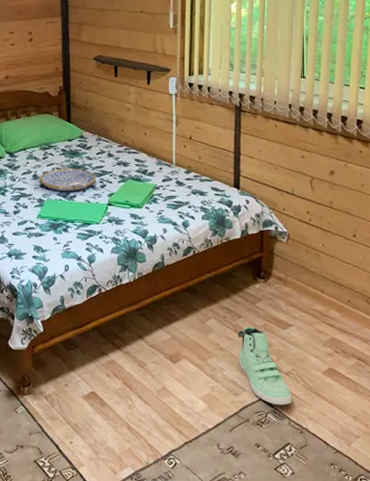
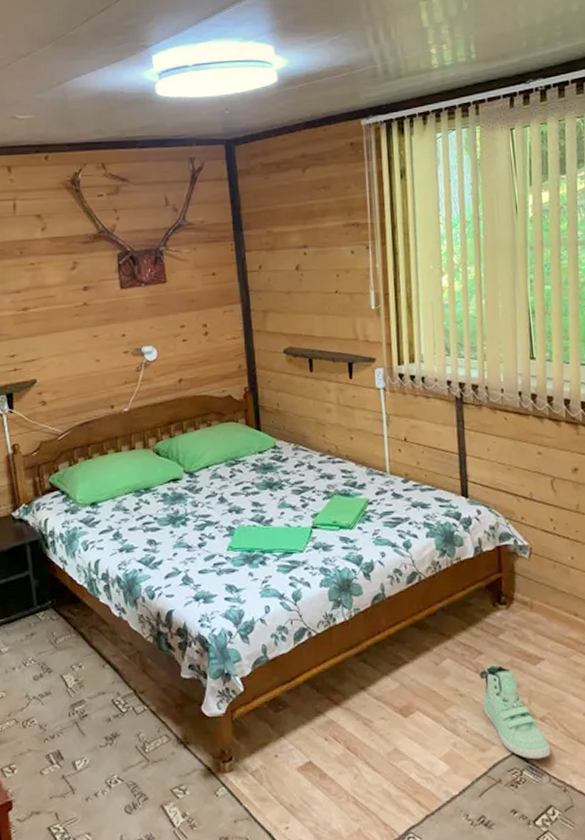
serving tray: present [39,163,97,192] -> none [227,481,297,516]

